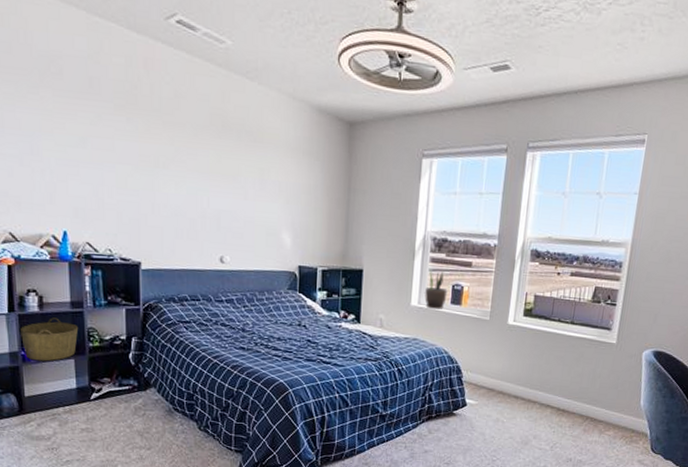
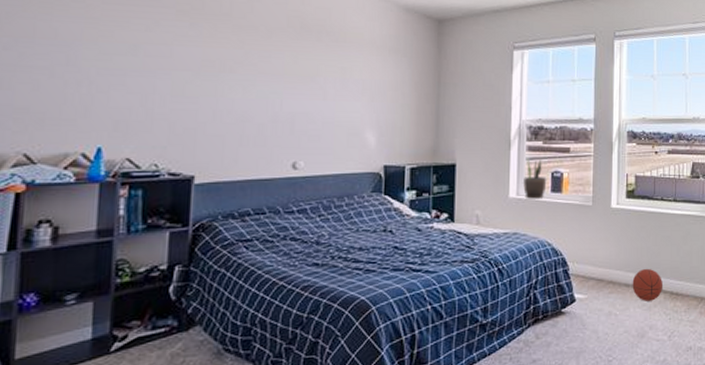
basket: present [19,317,79,362] -> none [19,251,104,310]
basketball: none [521,384,551,414] -> present [632,268,662,301]

